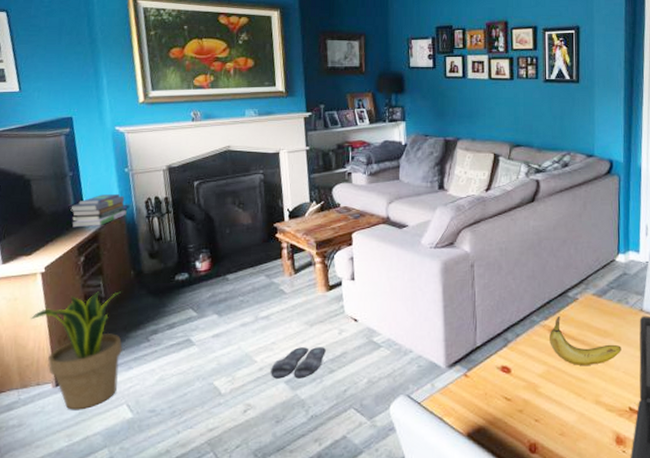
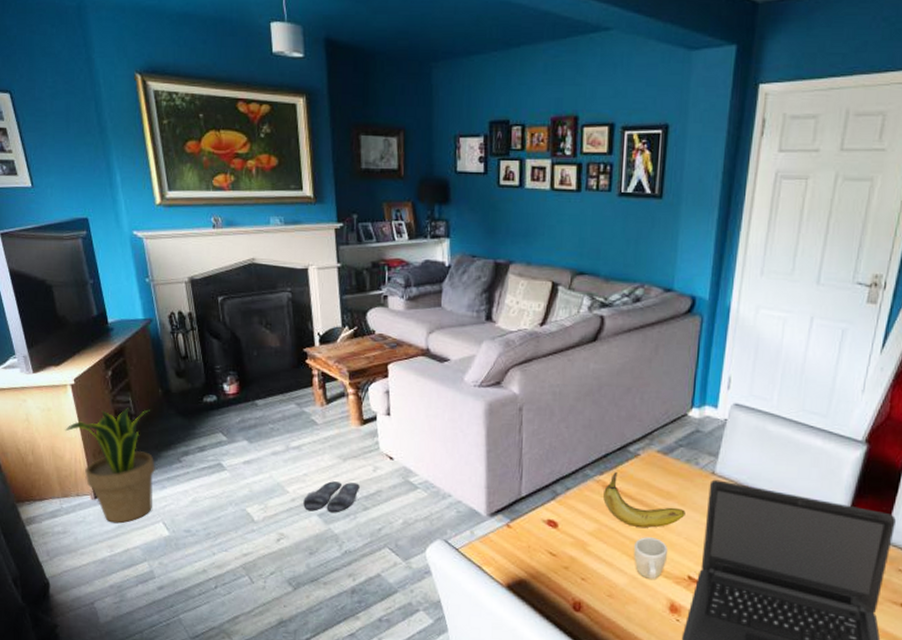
books: present [70,193,127,228] -> none [94,305,150,340]
mug: none [579,374,610,415] -> present [633,537,669,580]

